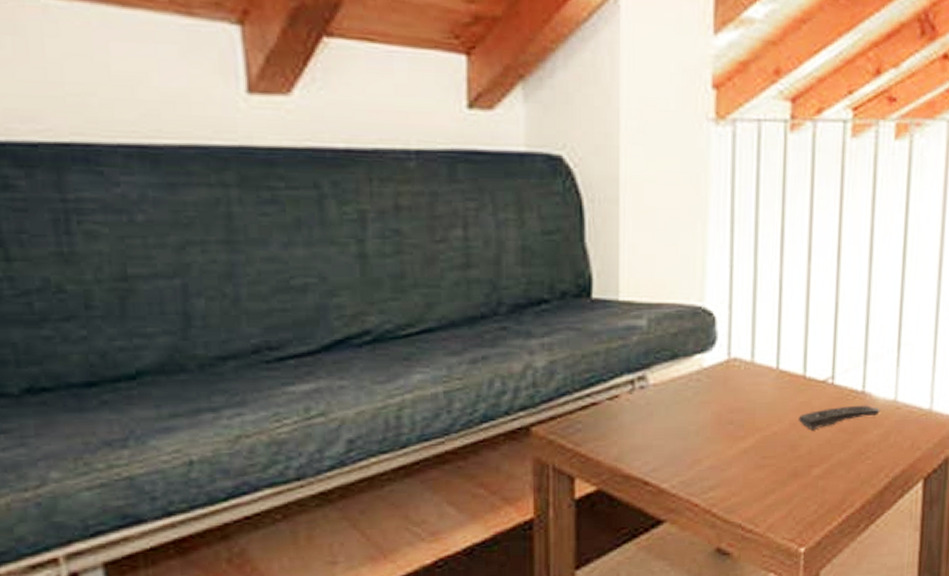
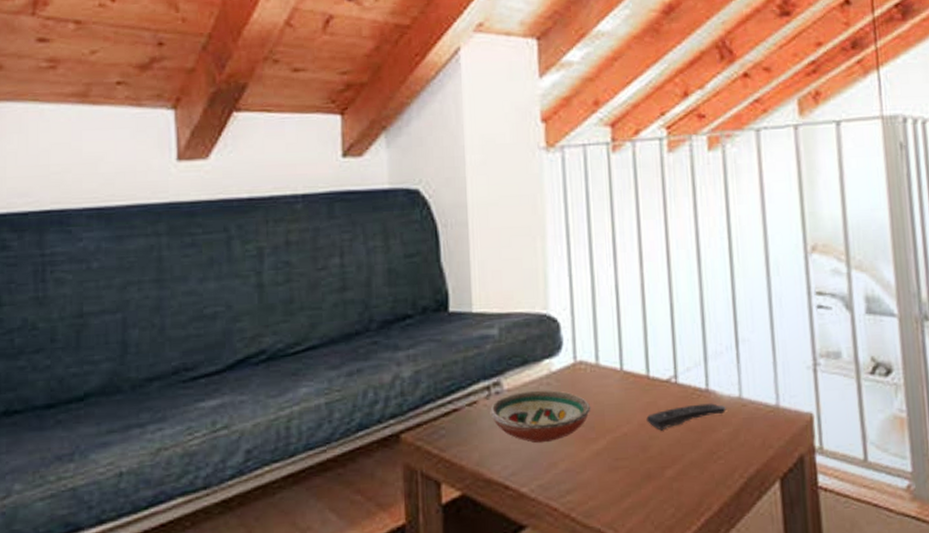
decorative bowl: none [633,386,742,440] -> present [490,390,591,443]

